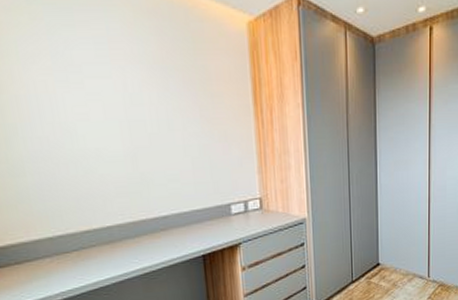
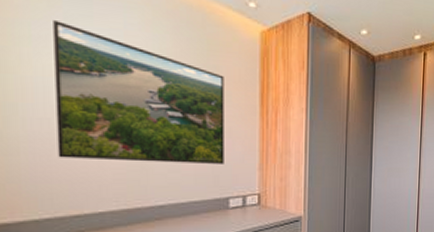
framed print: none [37,34,222,176] -> present [53,20,224,164]

